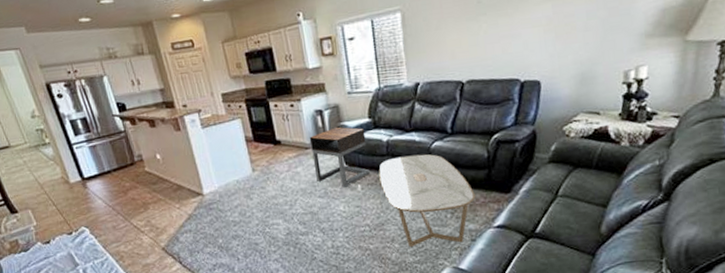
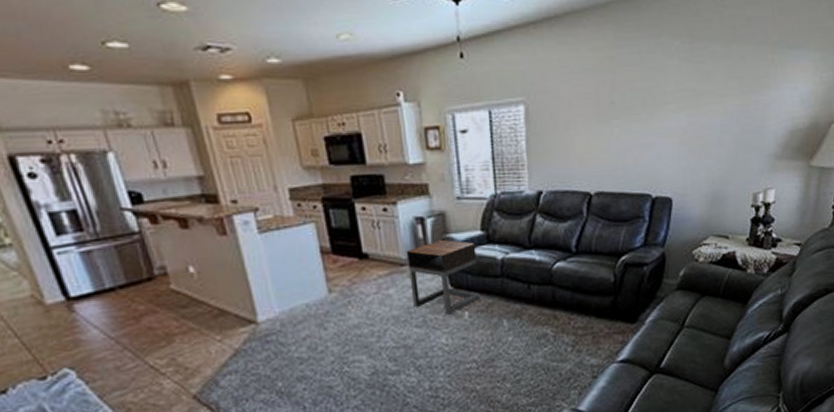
coffee table: present [379,154,475,247] -> none [491,276,599,387]

